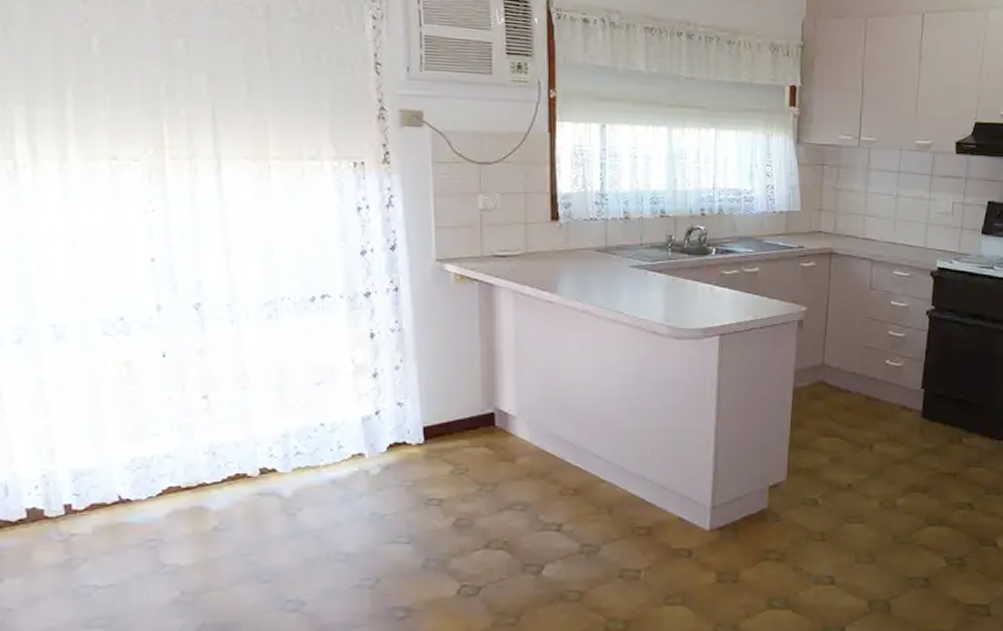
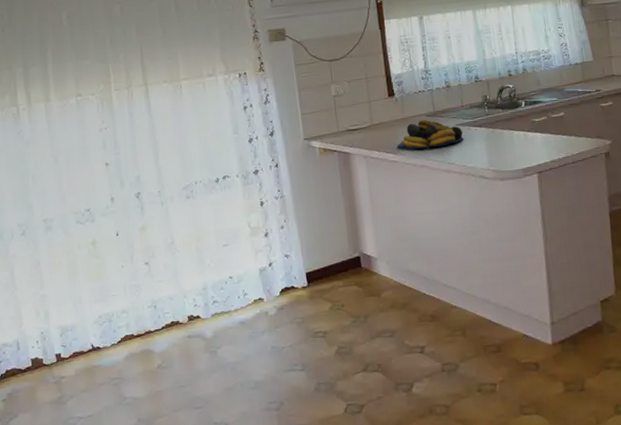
fruit bowl: none [555,254,639,291] -> present [396,119,464,149]

